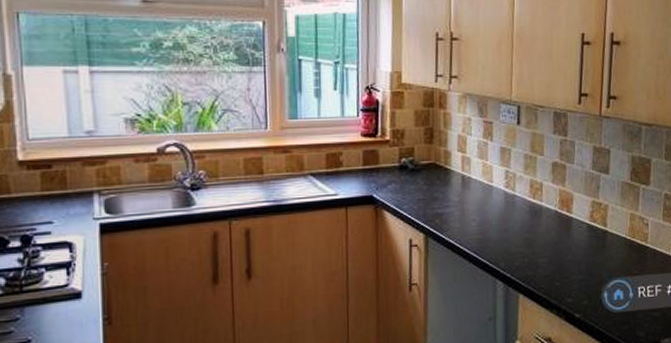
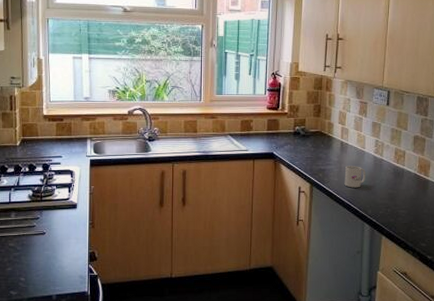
mug: none [468,206,495,235] -> present [344,166,365,188]

